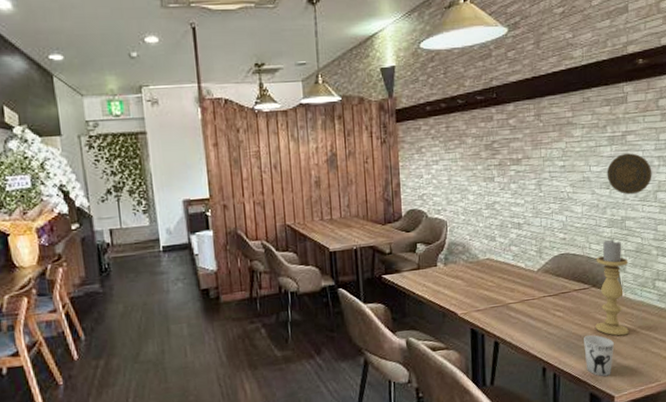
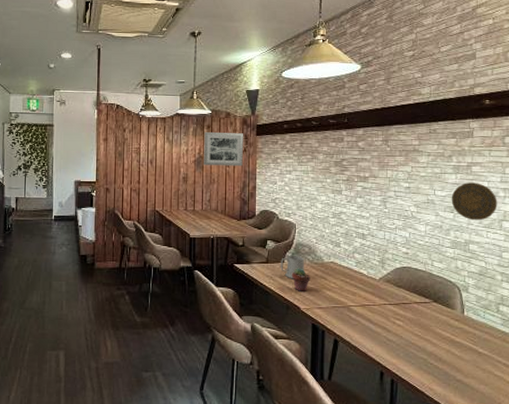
wall art: none [335,121,383,165] -> present [204,132,243,167]
mug: none [433,256,460,284] -> present [281,255,305,279]
potted succulent: none [446,269,466,296] -> present [292,268,311,291]
cup: present [584,335,615,377] -> none [423,348,455,391]
candle holder: present [596,239,629,336] -> none [436,259,471,354]

